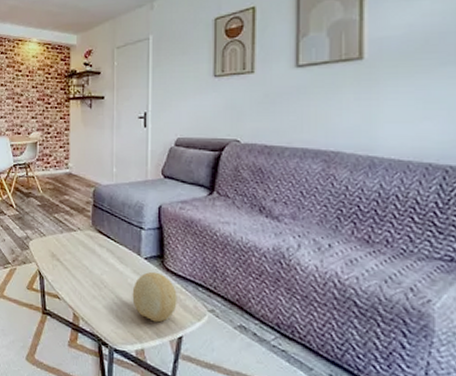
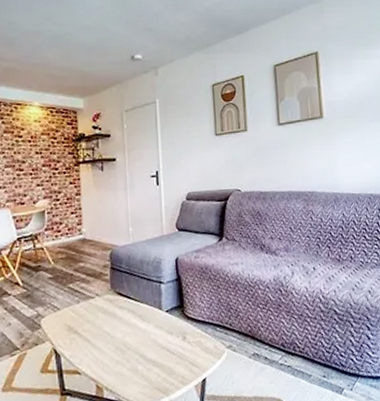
decorative ball: present [132,271,177,323] -> none [156,322,199,372]

